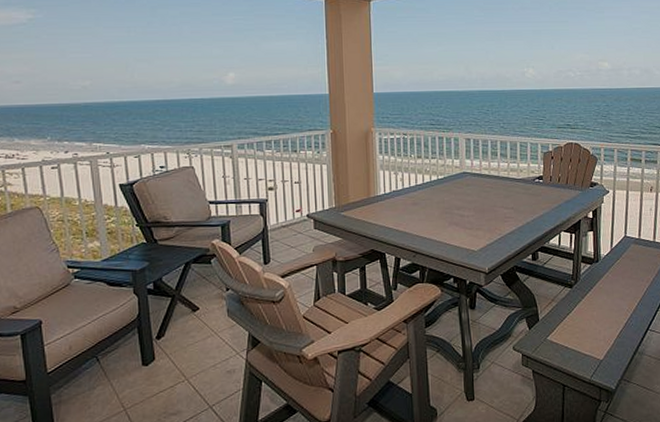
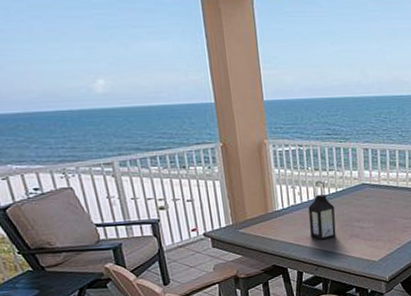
lantern: none [409,168,436,226] -> present [308,181,336,240]

